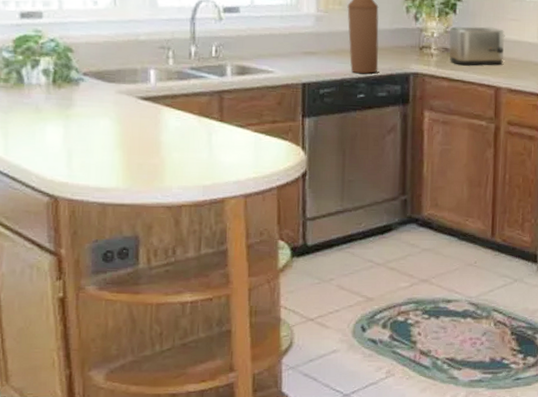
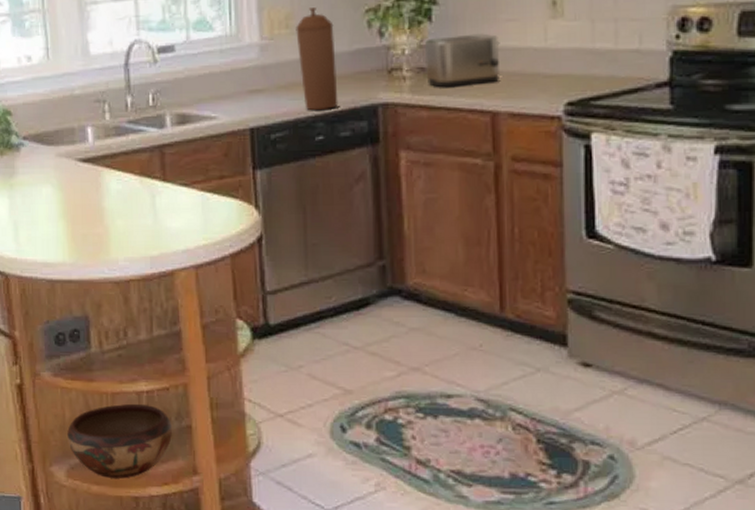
decorative bowl: none [108,312,214,379] -> present [66,403,173,479]

